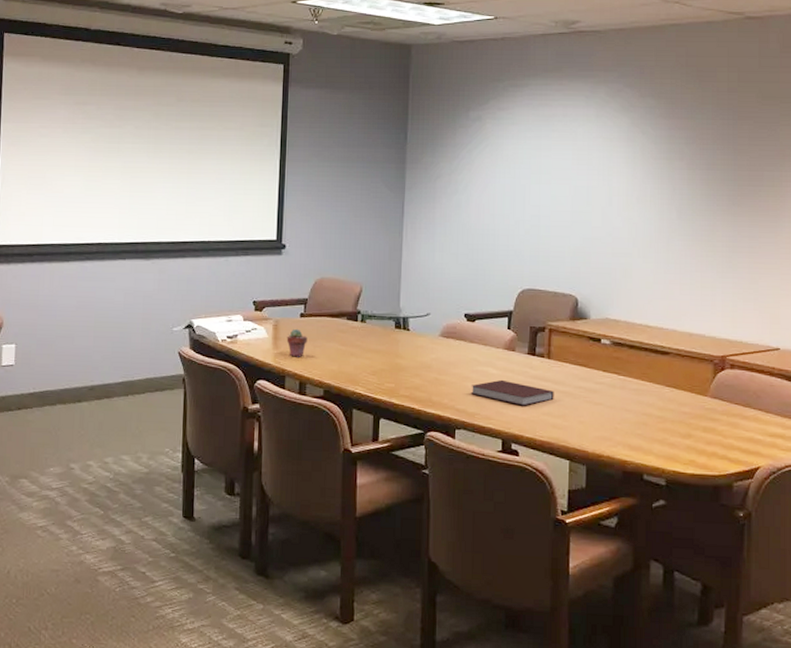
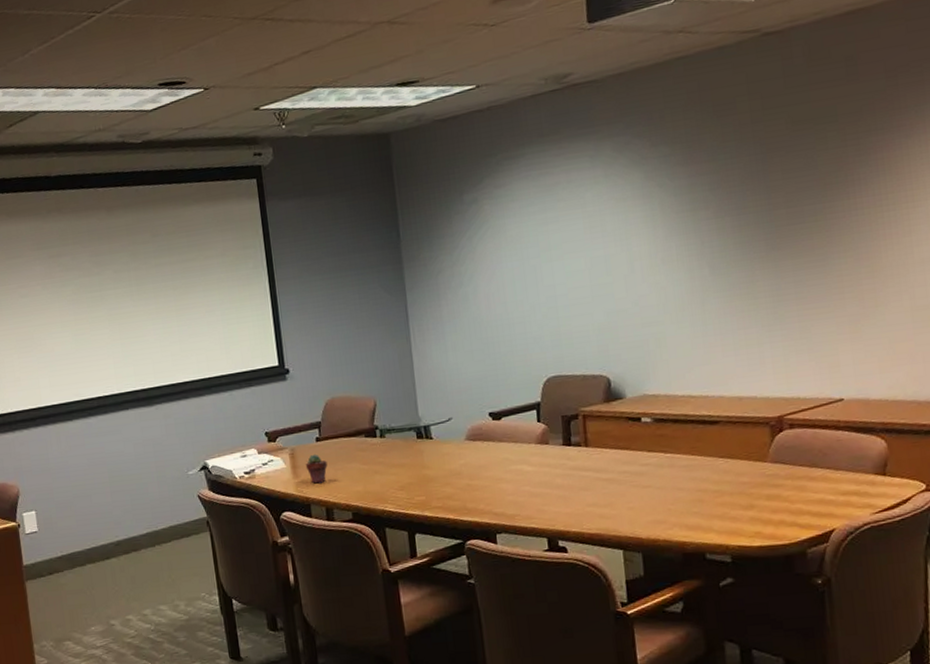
notebook: present [470,379,554,406] -> none [507,475,598,501]

